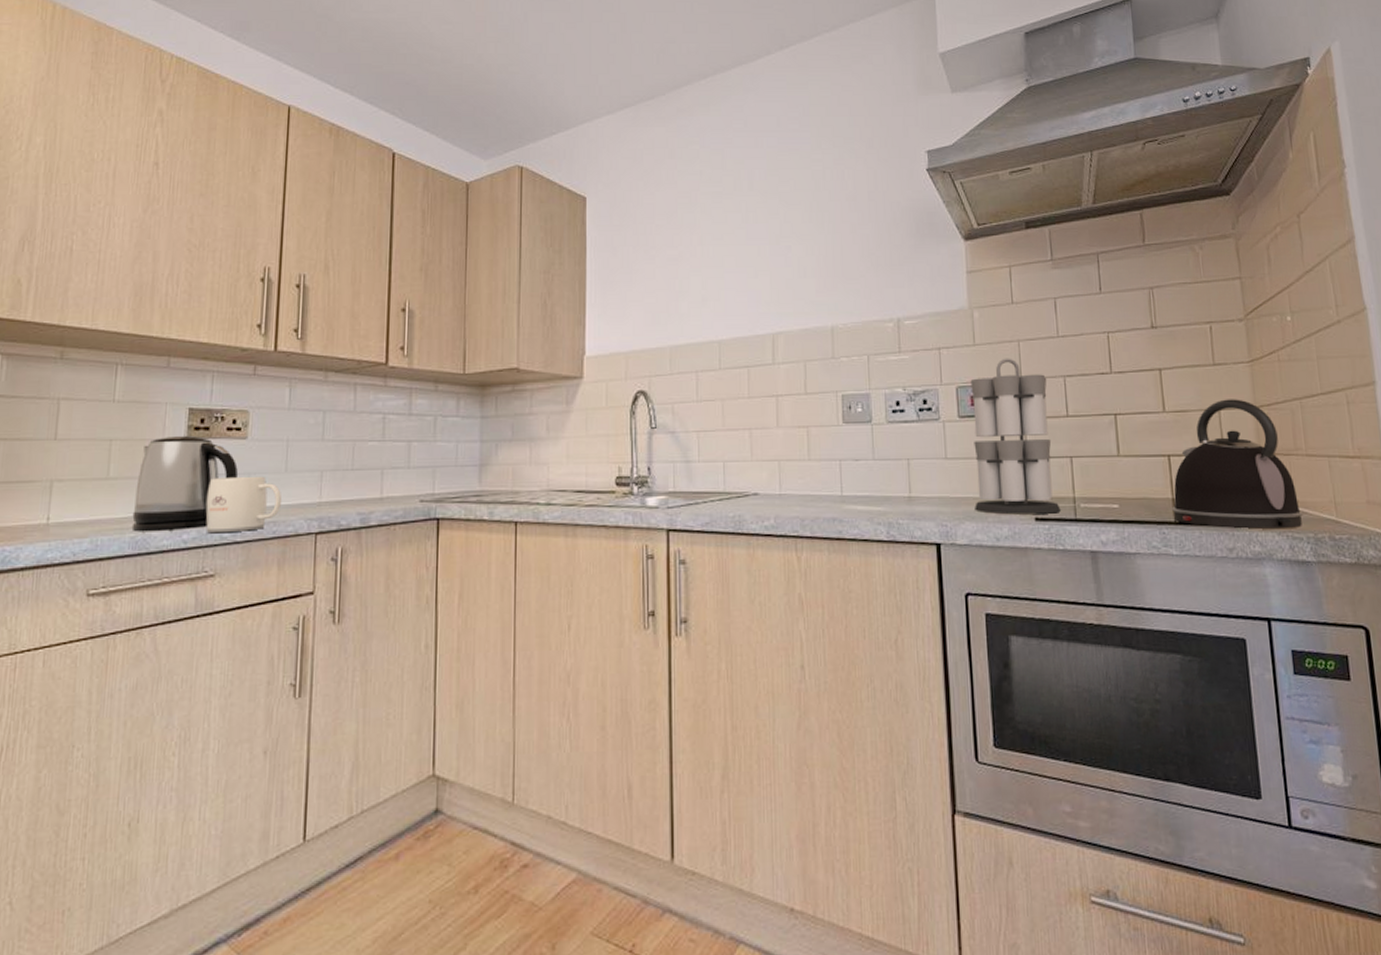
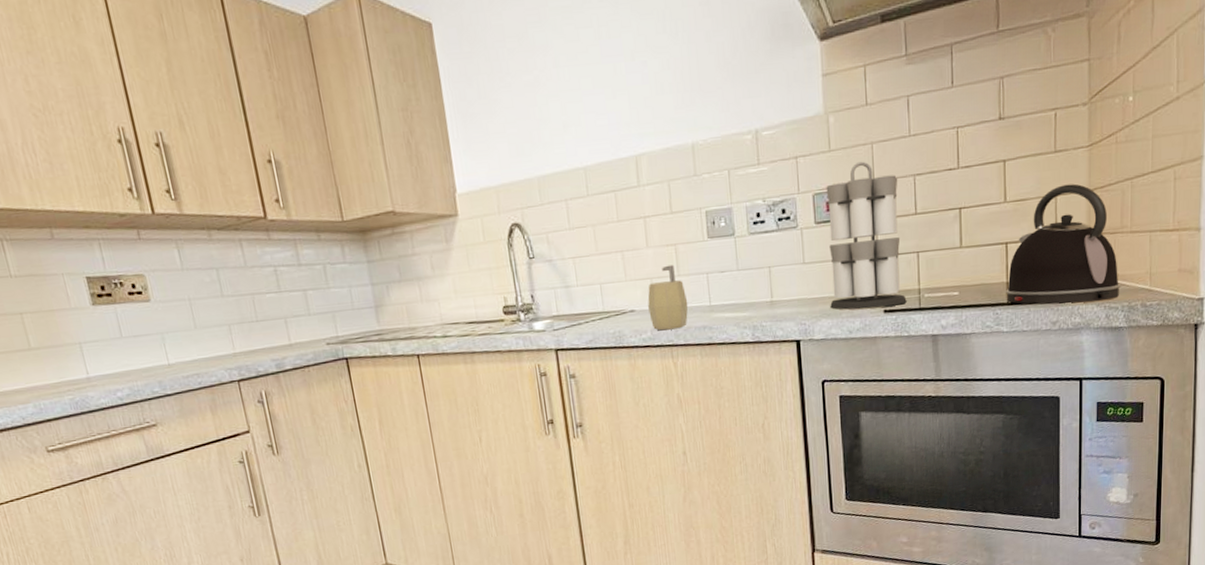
kettle: present [131,435,239,533] -> none [54,303,153,395]
mug: present [205,476,283,534] -> none [126,334,200,390]
soap dispenser: none [773,447,818,519] -> present [647,264,688,331]

